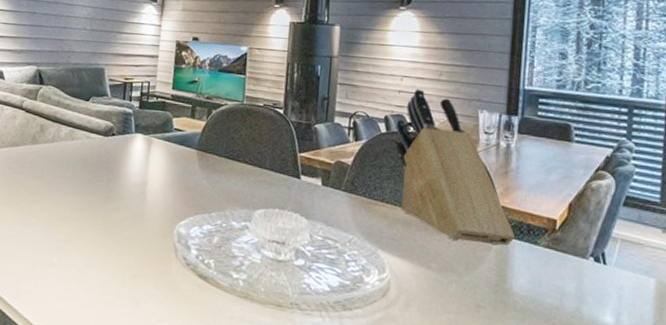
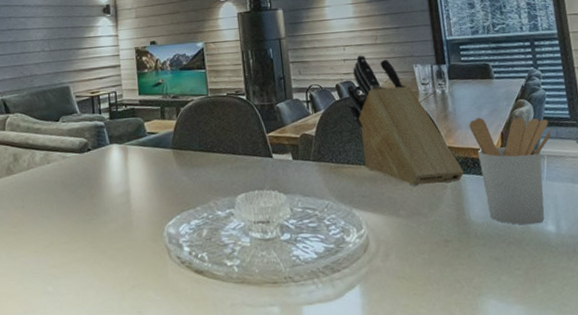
utensil holder: none [531,181,634,312] -> present [468,117,552,225]

